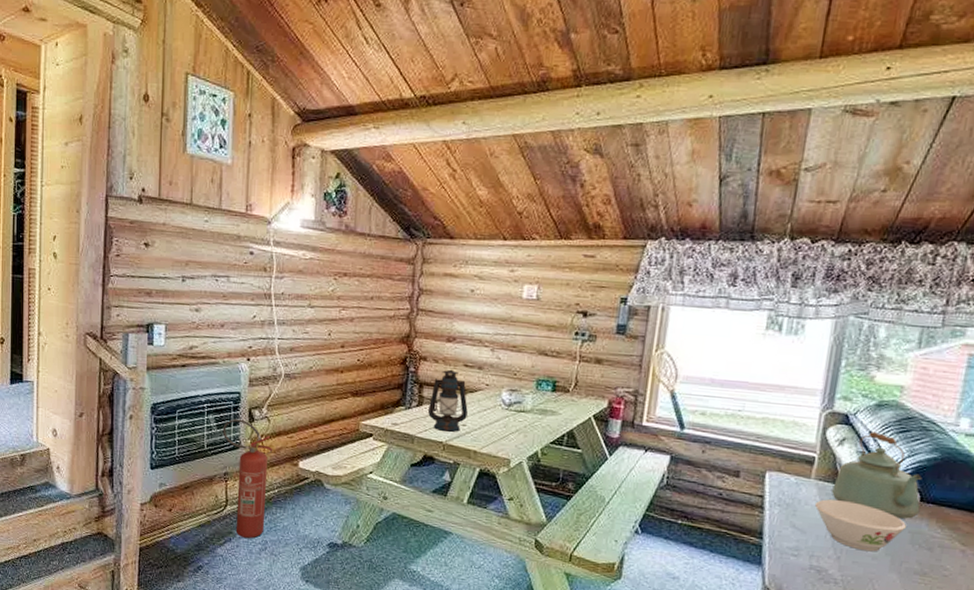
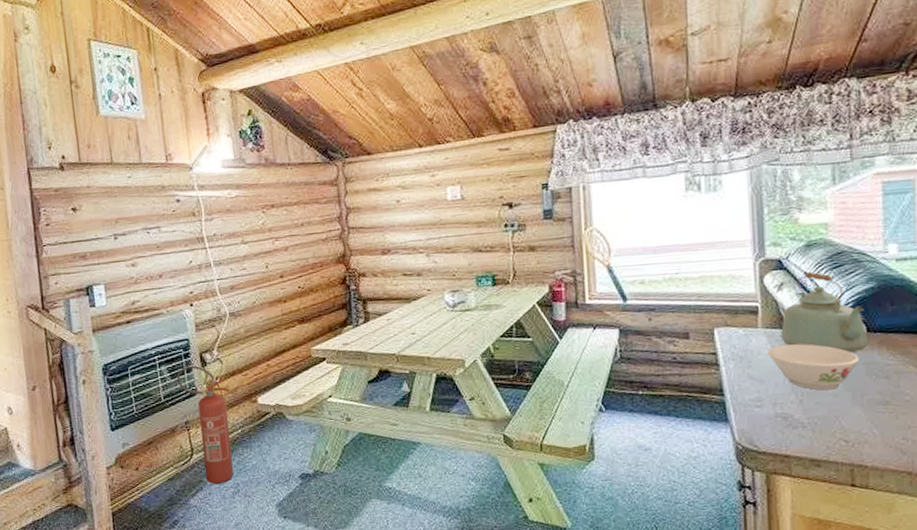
lantern: present [427,370,468,433] -> none [375,282,415,344]

